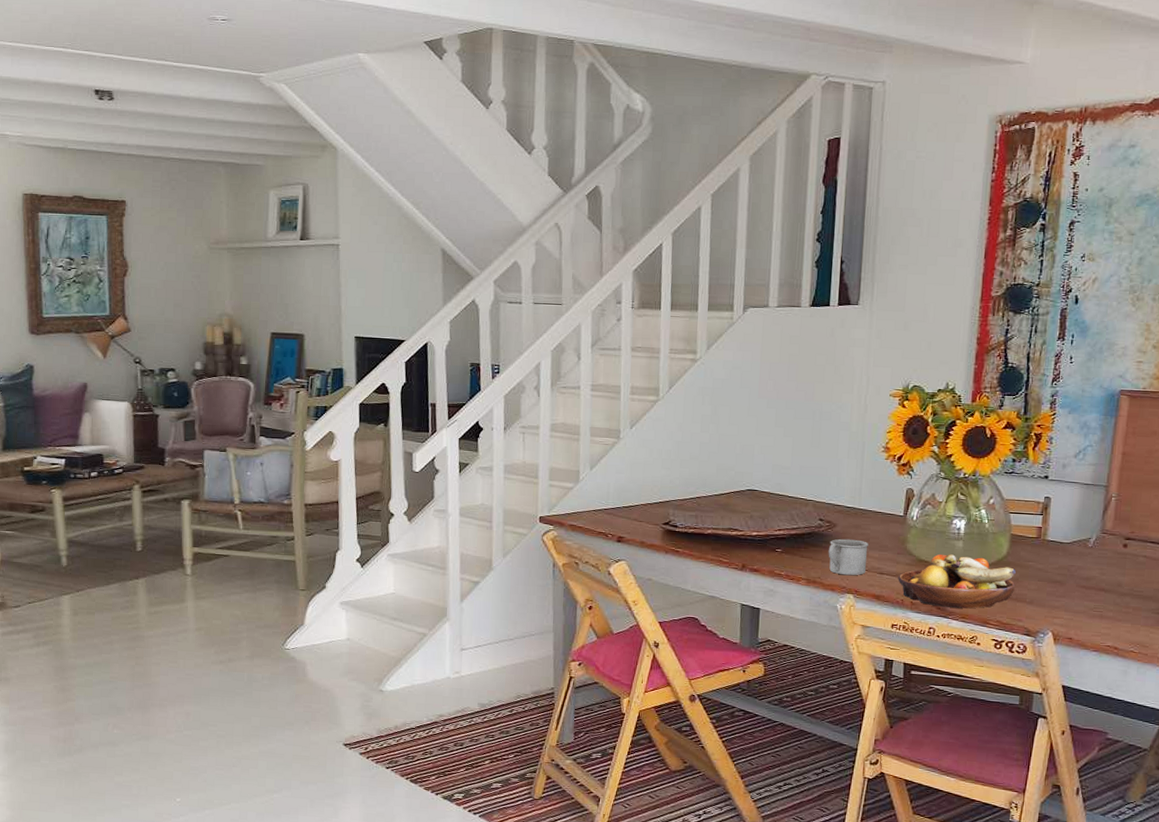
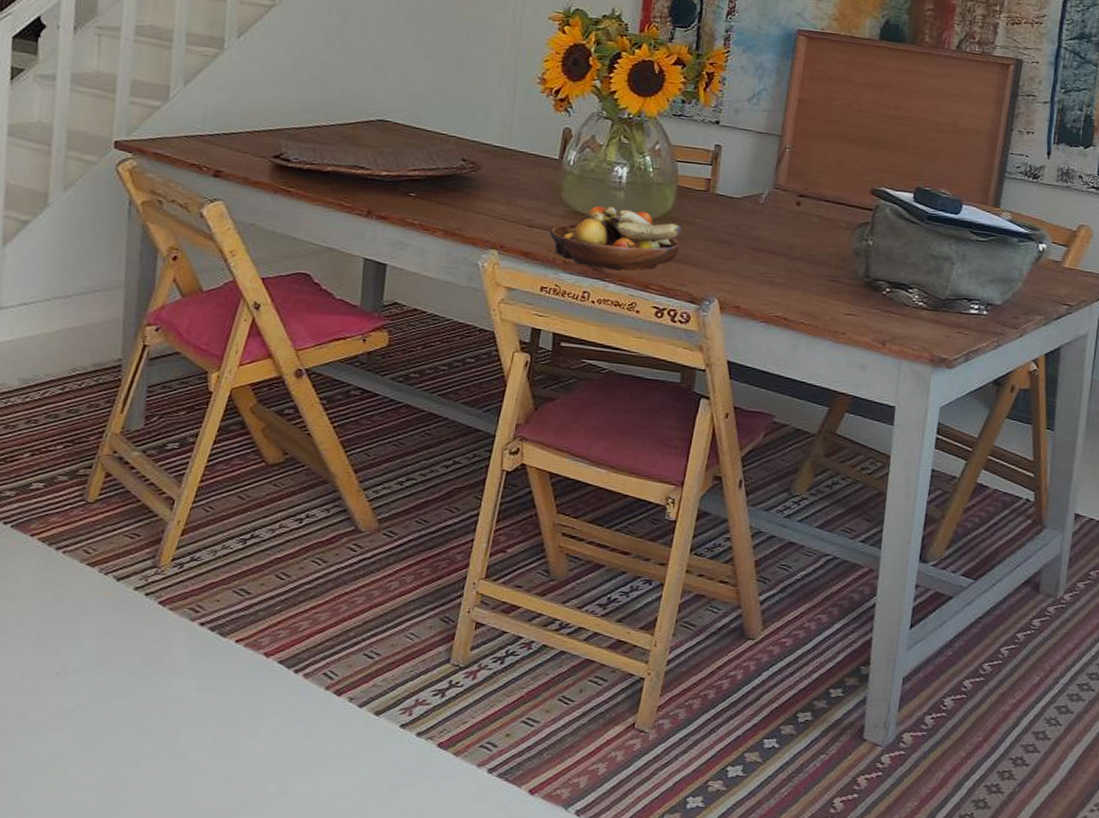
mug: present [828,538,868,576] -> none [470,183,518,228]

